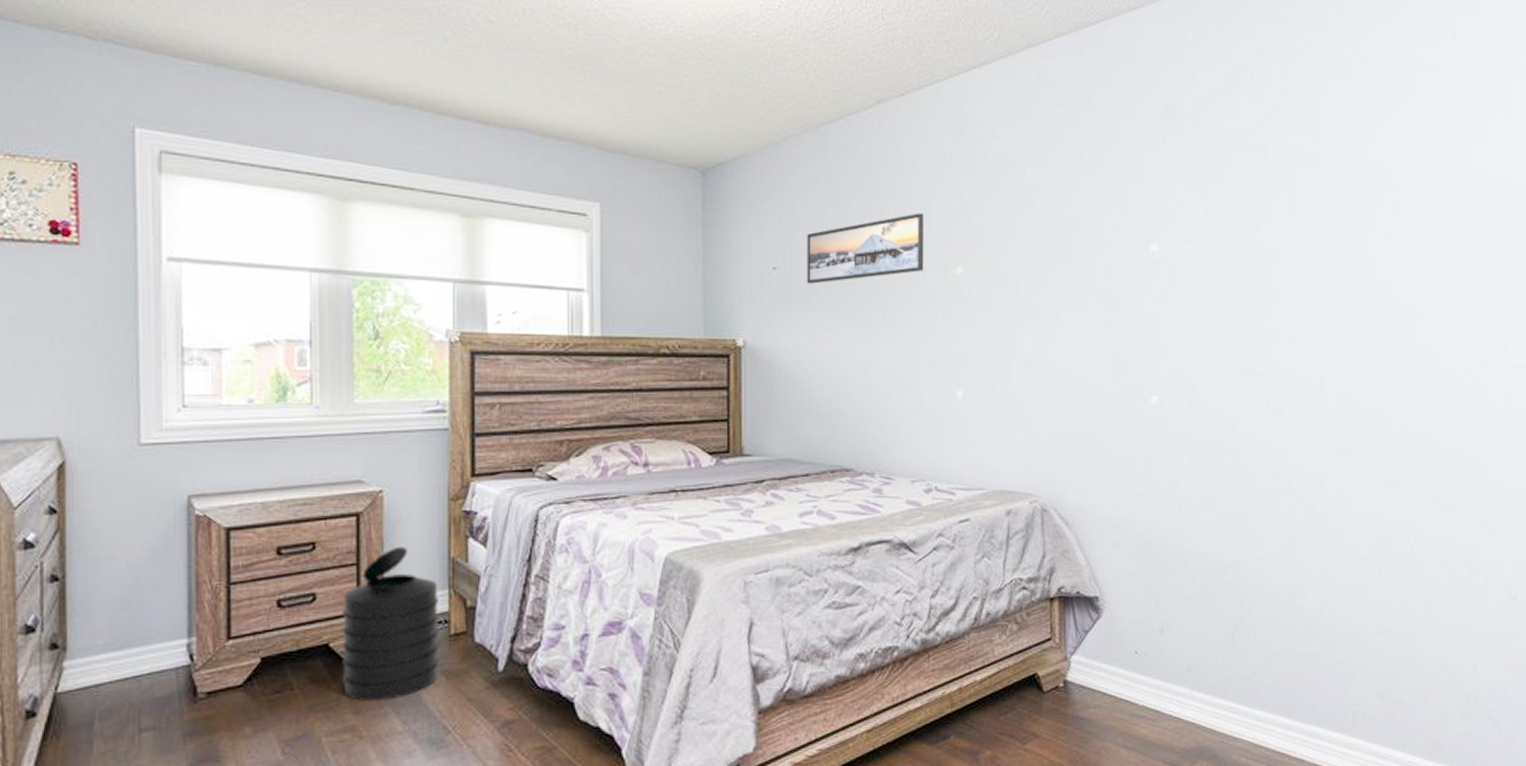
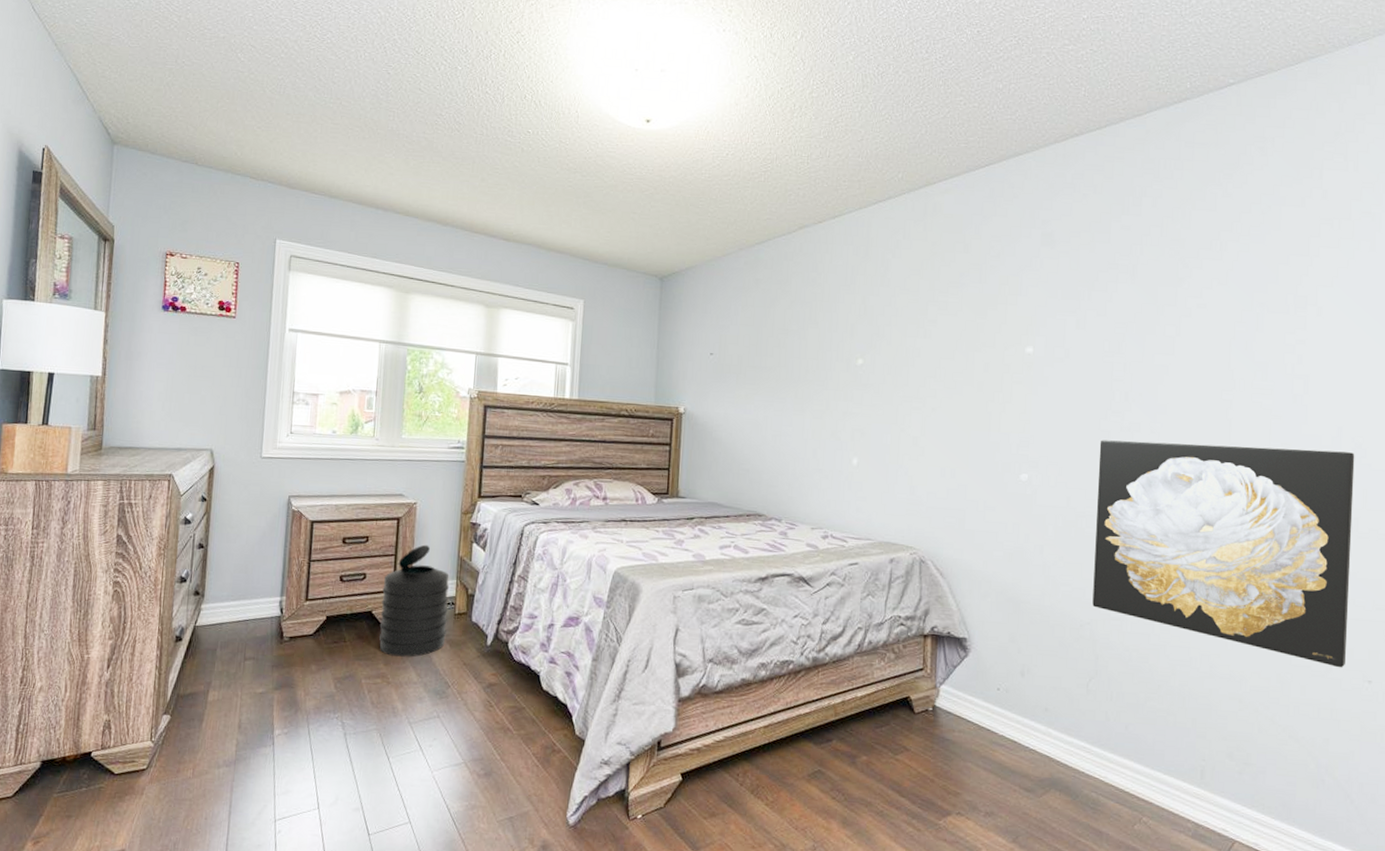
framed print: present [806,213,925,284] -> none [736,315,833,368]
wall art: none [1234,348,1495,587] -> present [1092,440,1355,668]

